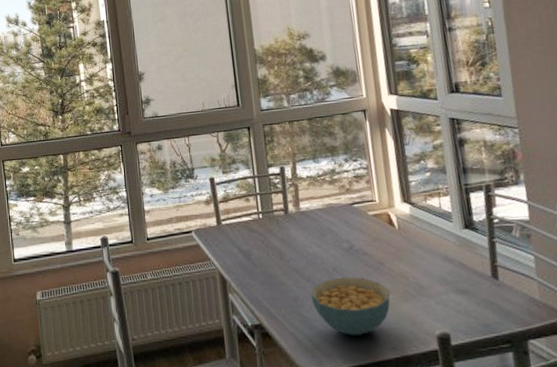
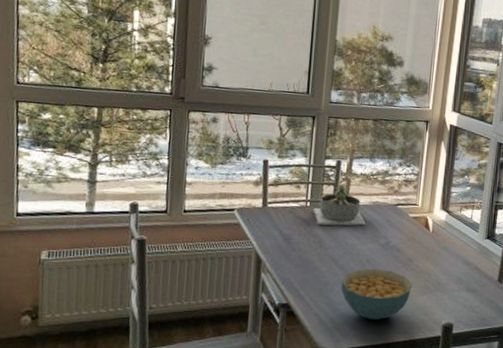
succulent planter: none [266,191,324,237] -> present [313,185,366,226]

